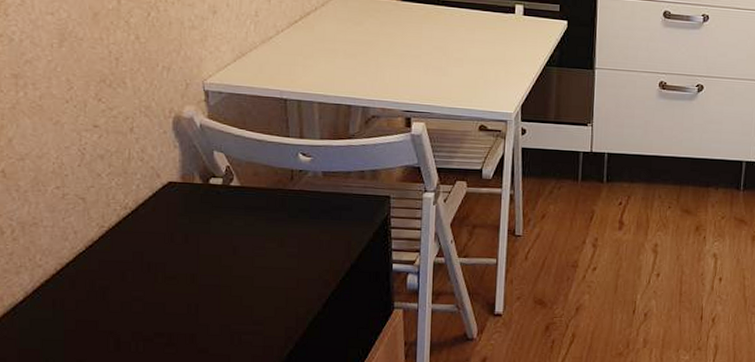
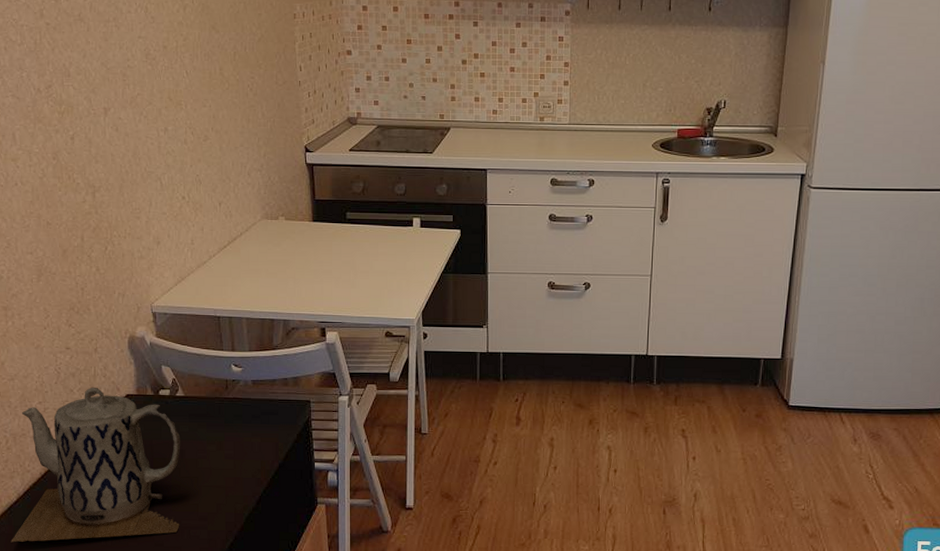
teapot: none [14,171,234,348] -> present [11,387,181,543]

